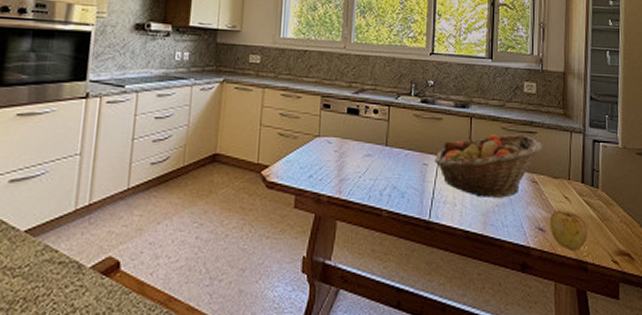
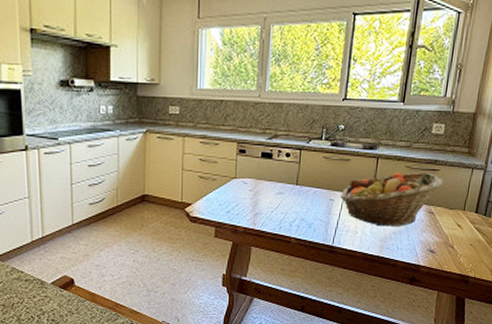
apple: present [549,211,588,251] -> none [440,236,475,268]

